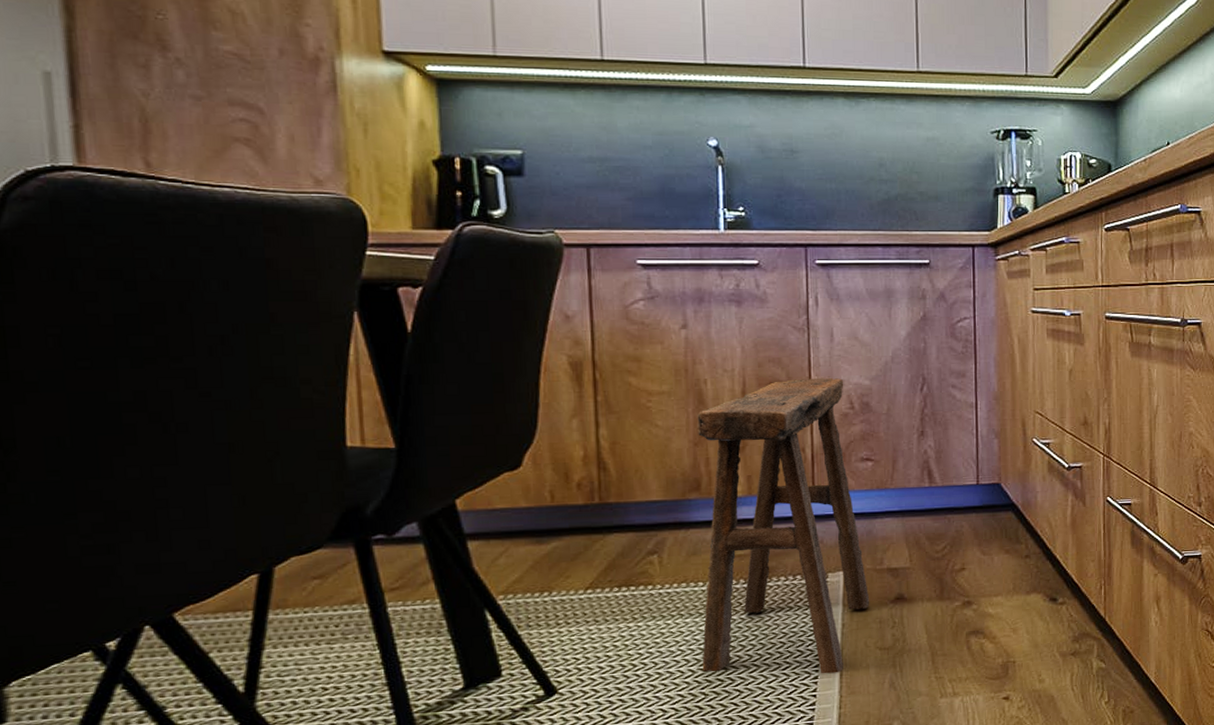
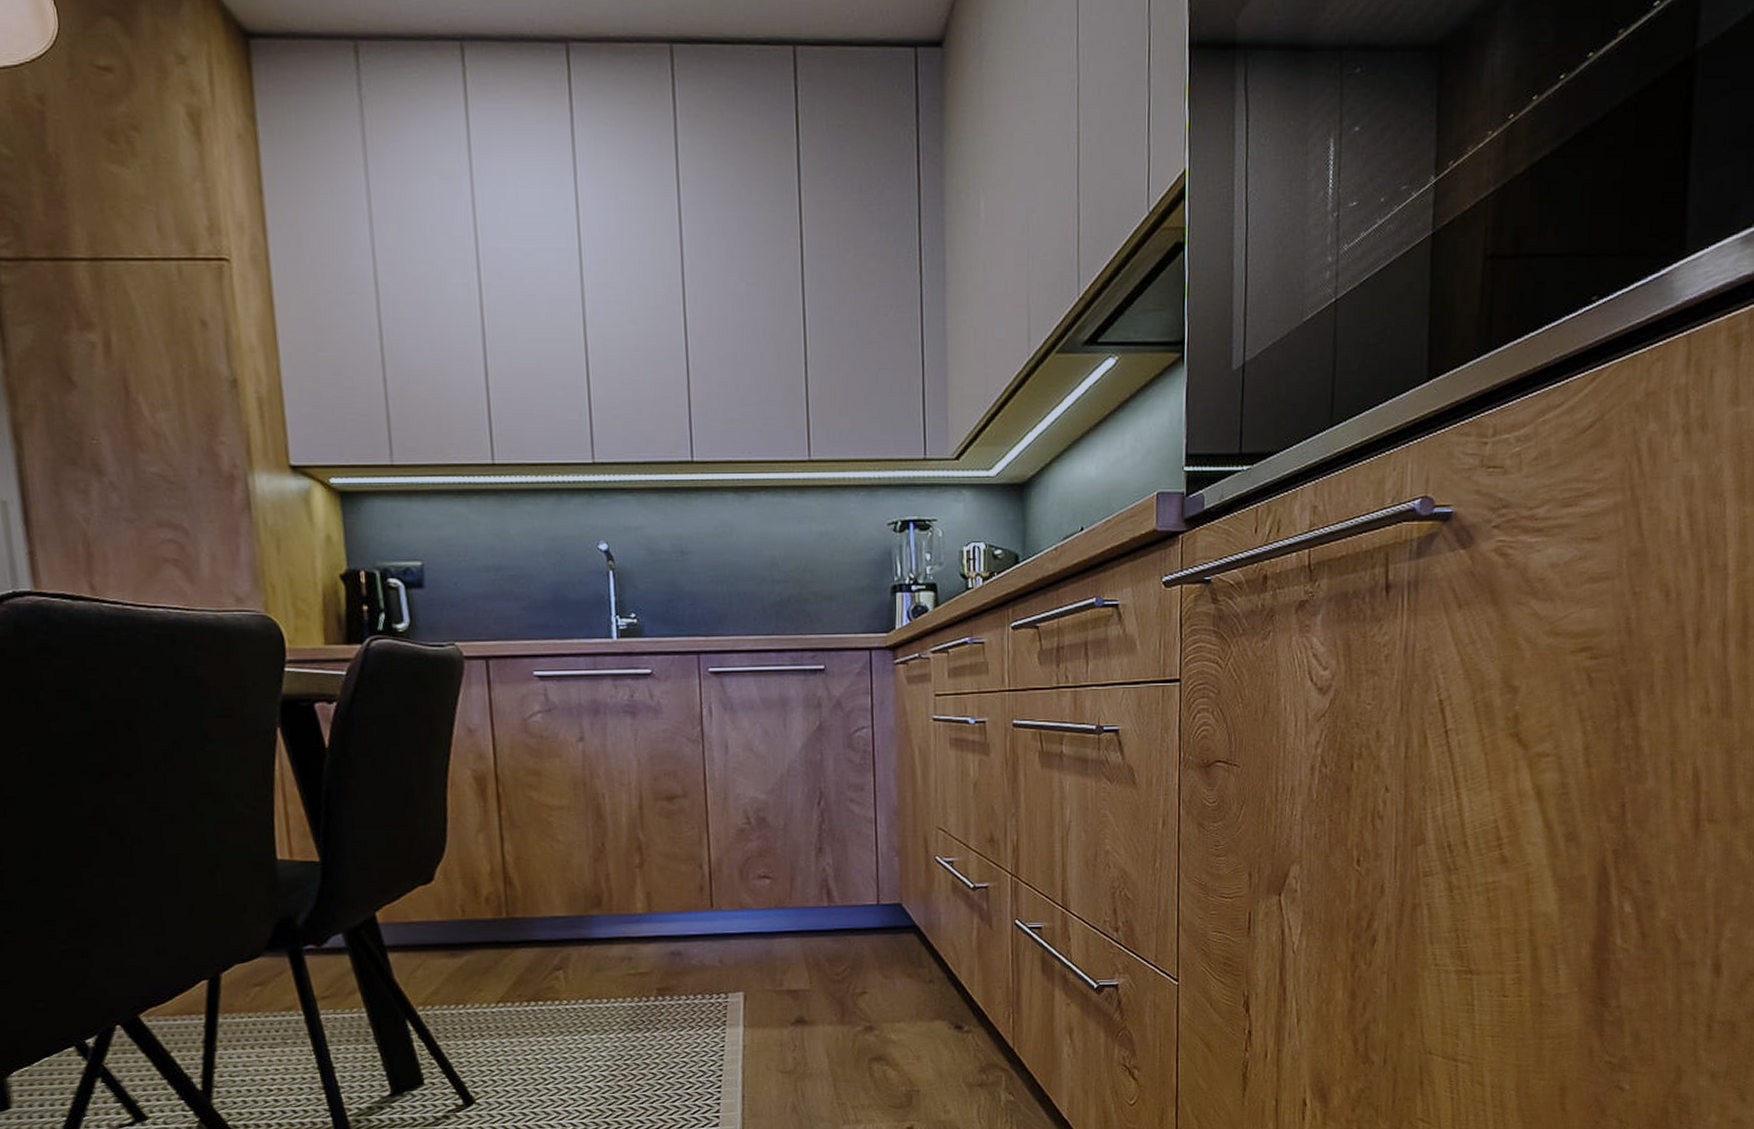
stool: present [697,378,870,674] -> none [596,792,771,1095]

